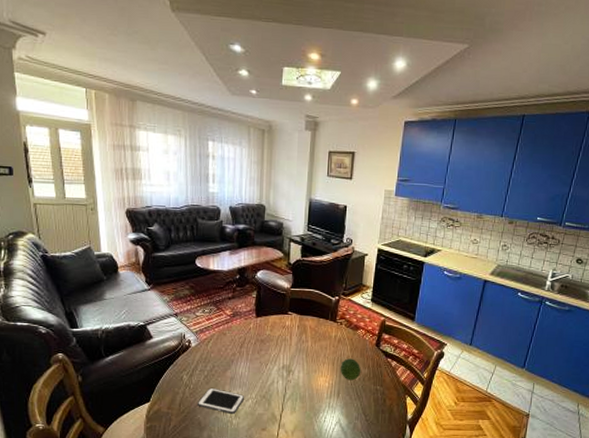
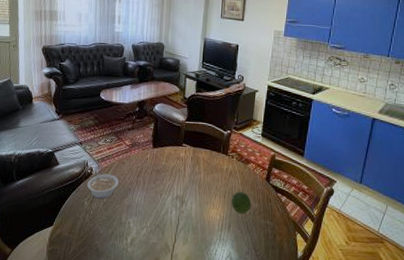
legume: none [185,343,220,372] -> present [87,171,119,199]
cell phone: present [198,387,245,414] -> none [96,214,140,242]

